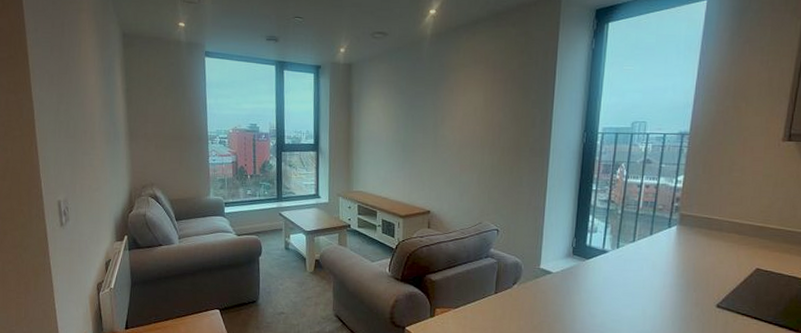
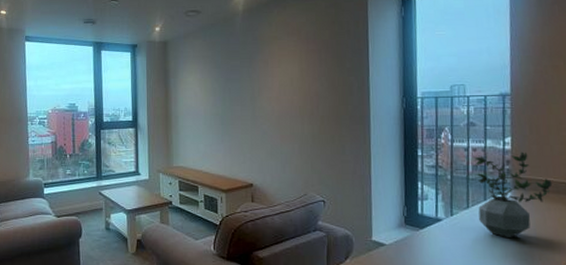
potted plant: none [643,190,717,271] -> present [474,151,553,239]

